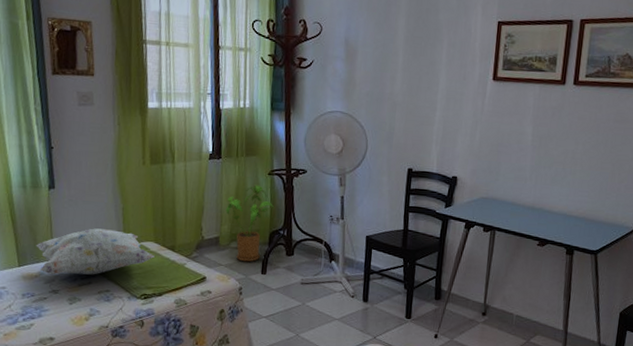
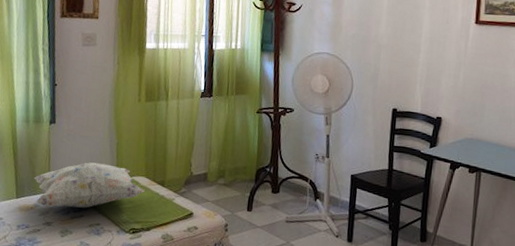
house plant: present [225,185,275,262] -> none [214,122,262,199]

